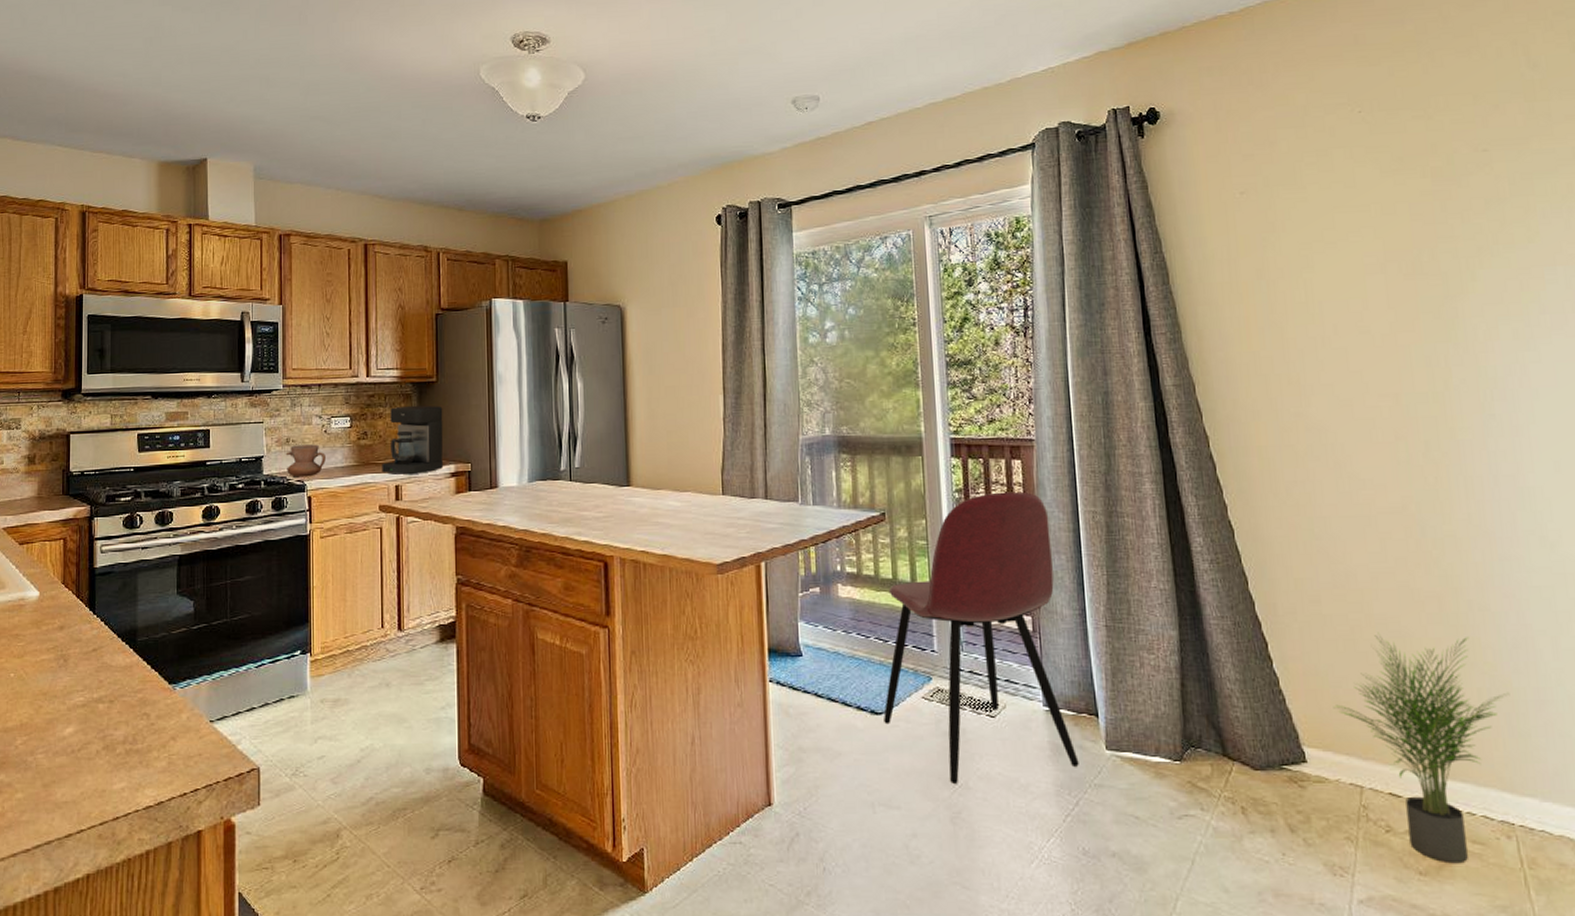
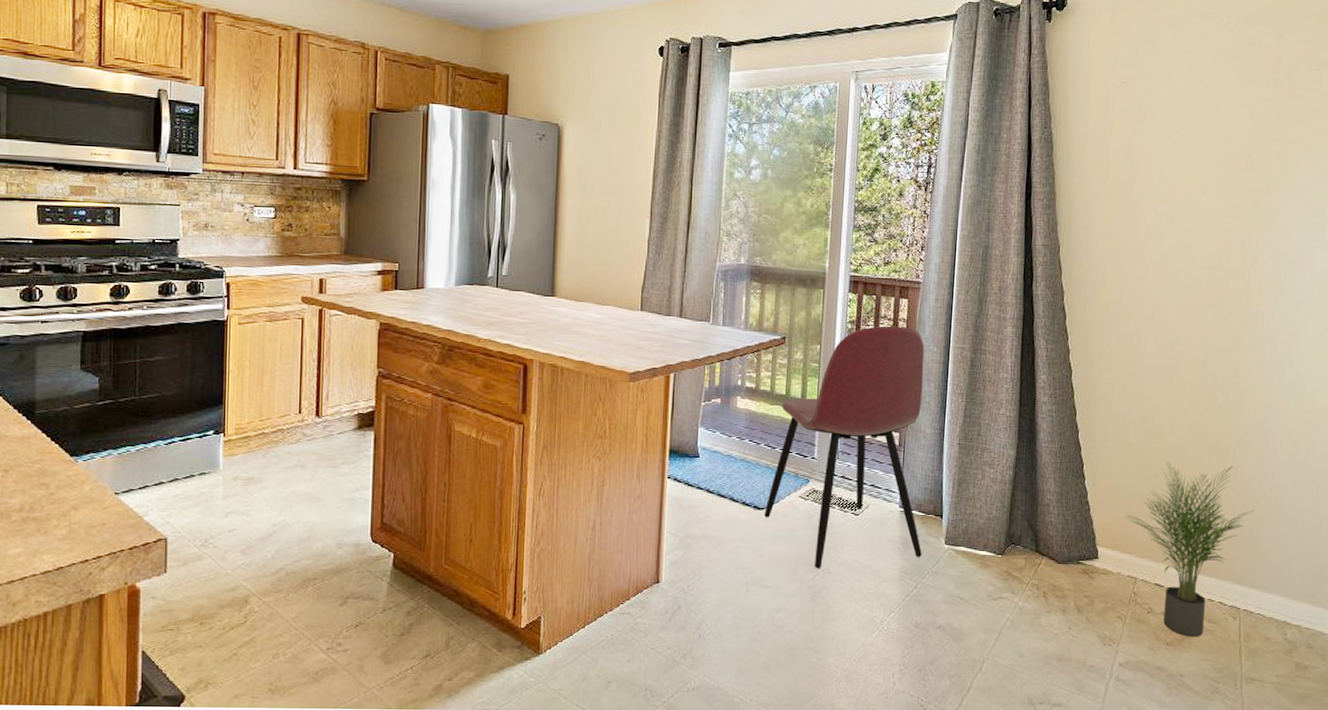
ceramic jug: present [285,444,326,478] -> none [203,231,247,264]
coffee maker: present [382,405,444,475] -> none [306,201,373,270]

